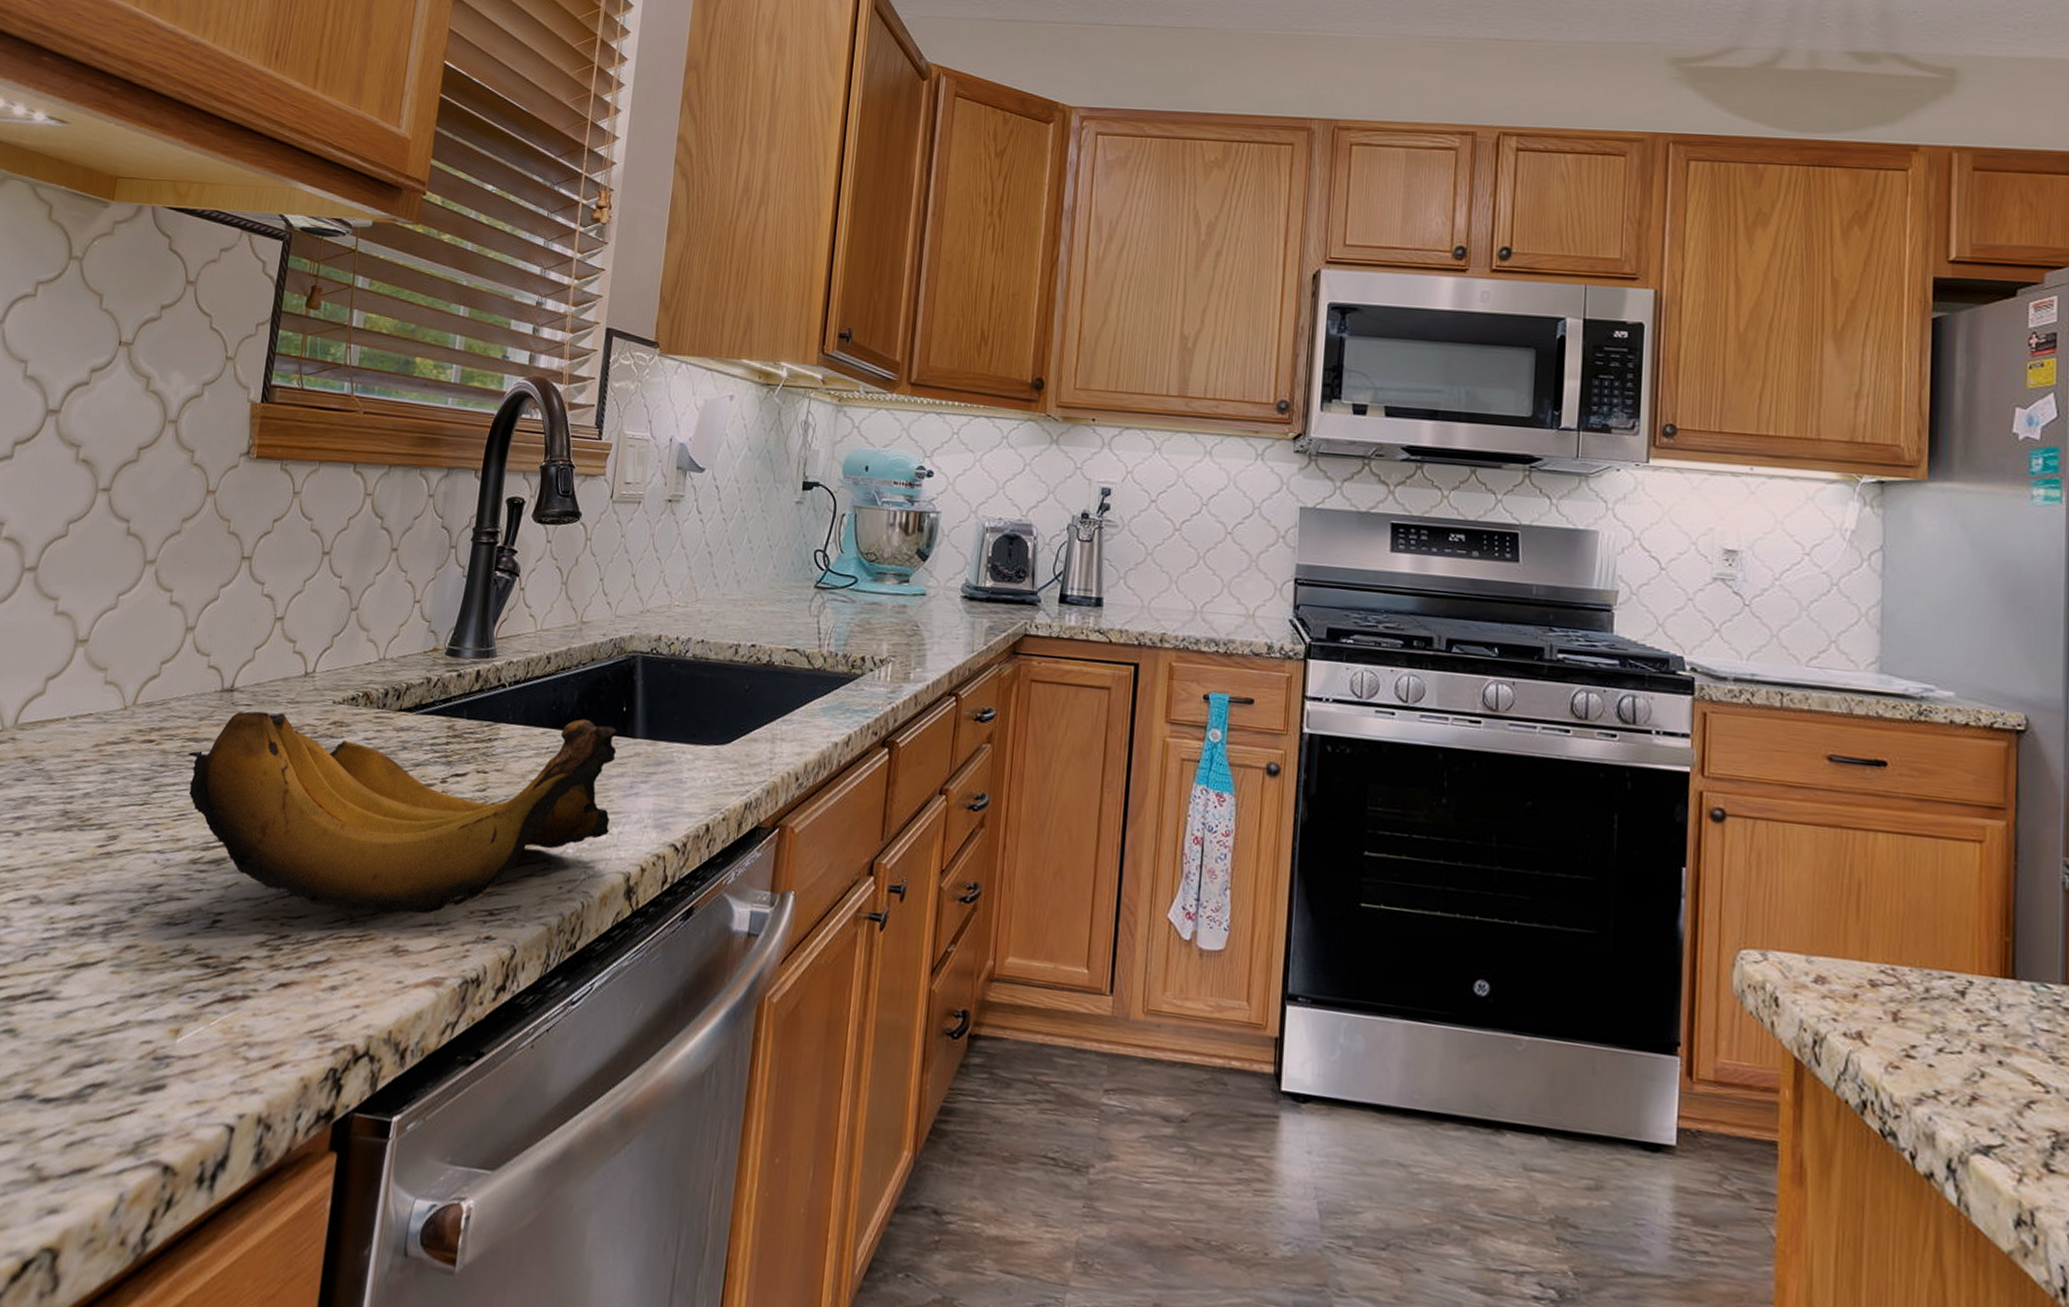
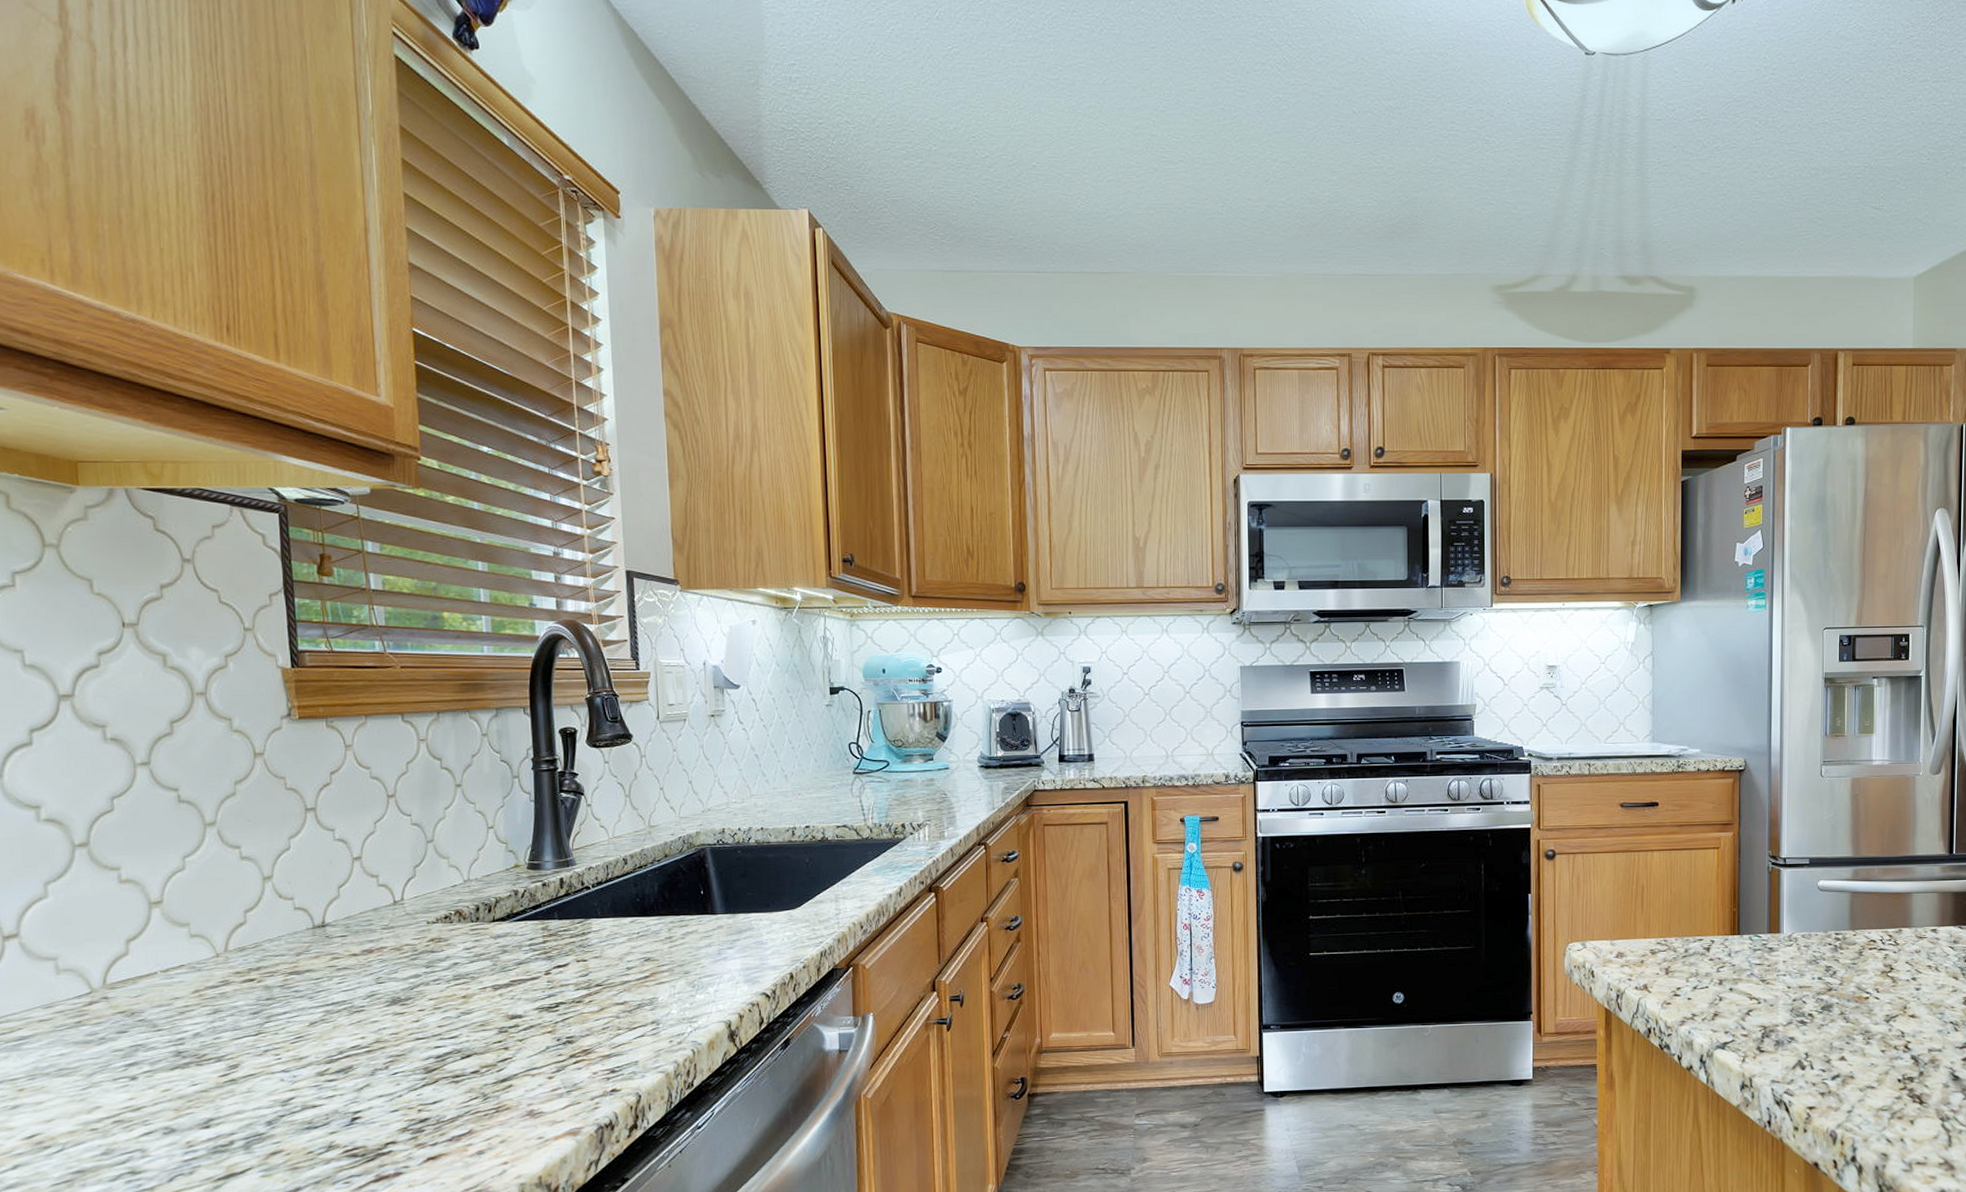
banana bunch: present [187,711,618,915] -> none [291,905,706,1091]

